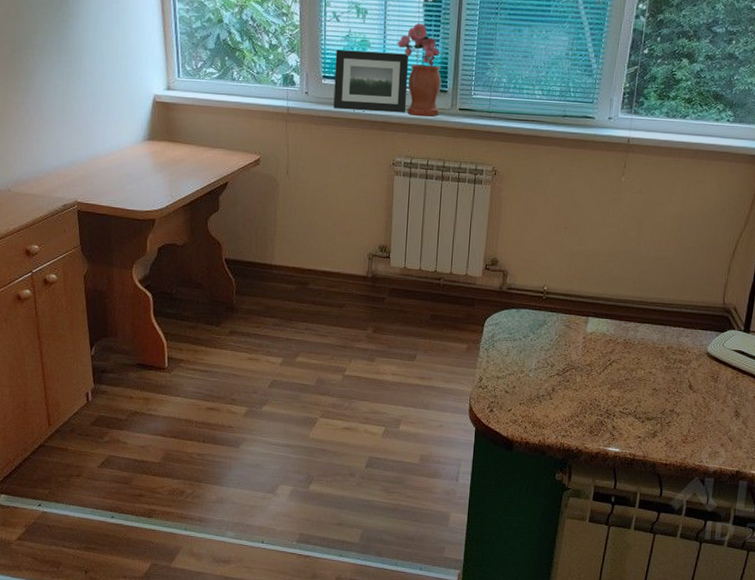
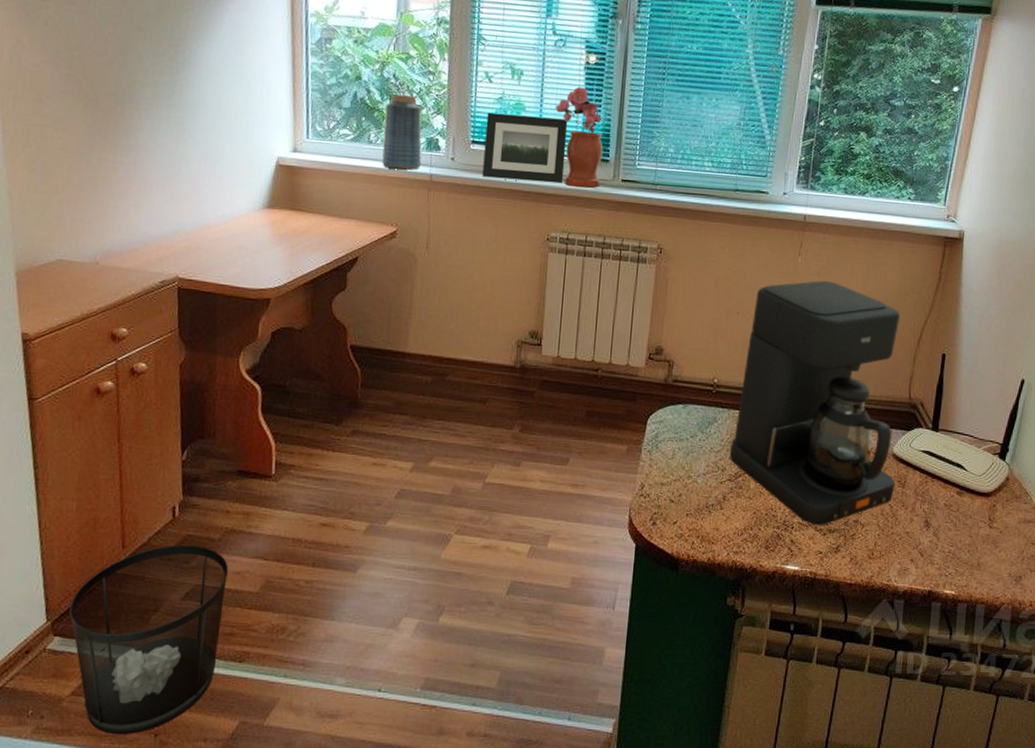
waste bin: none [10,423,134,571] -> present [69,544,228,735]
vase: none [245,35,280,104] -> present [382,94,422,170]
coffee maker: none [557,198,717,414] -> present [729,281,900,525]

